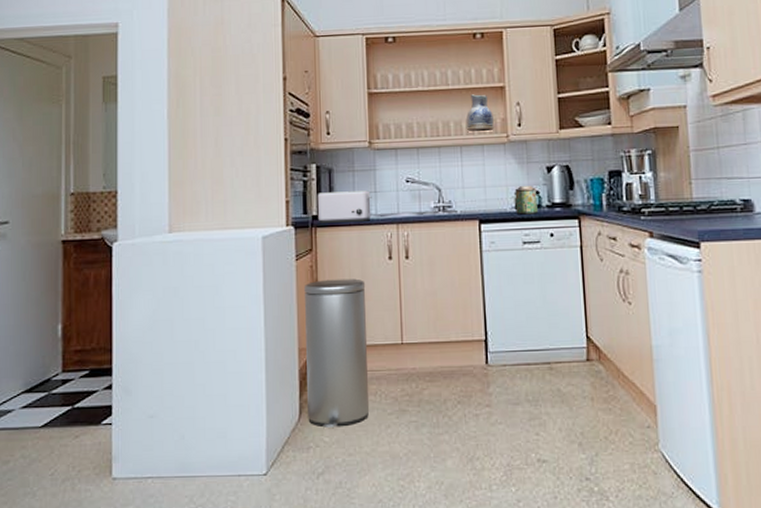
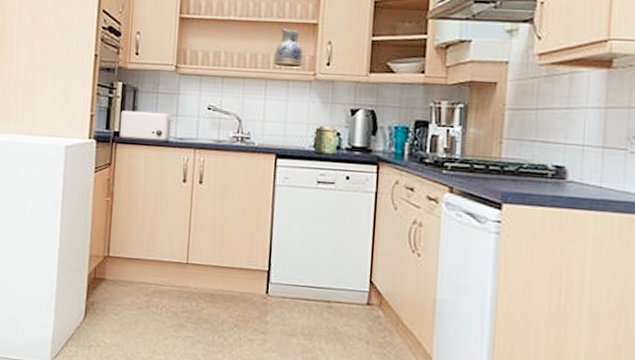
pedal bin: present [303,278,370,428] -> none [92,193,158,332]

